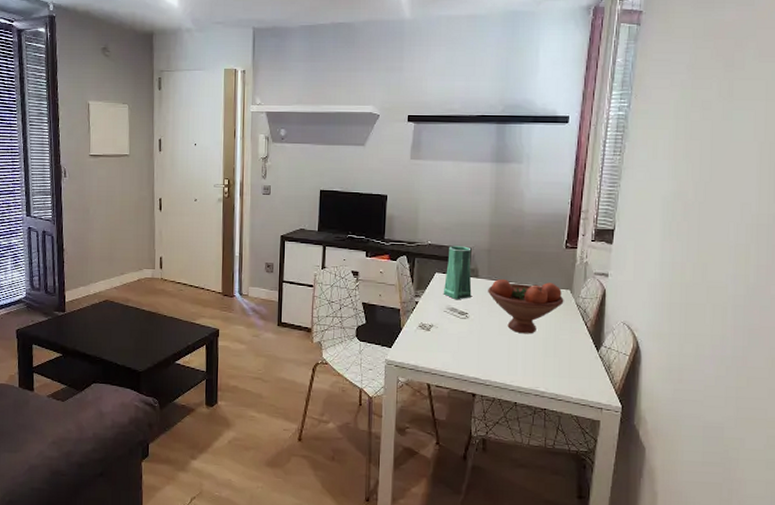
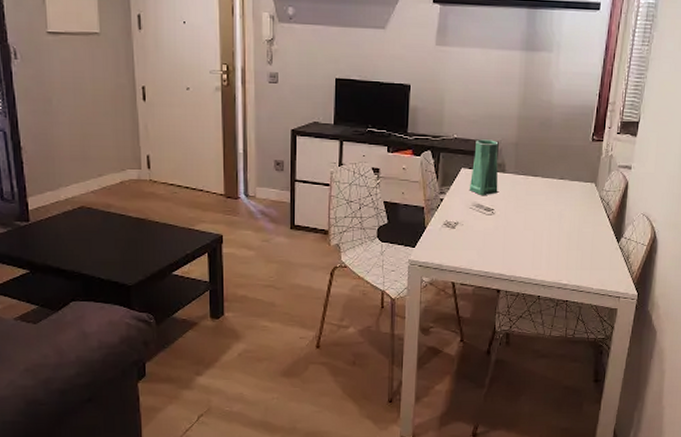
fruit bowl: present [488,278,564,334] -> none [514,173,589,228]

